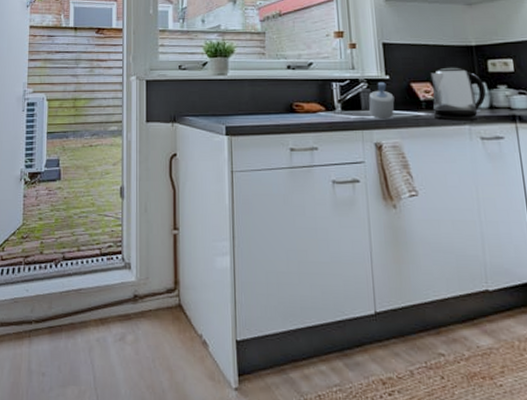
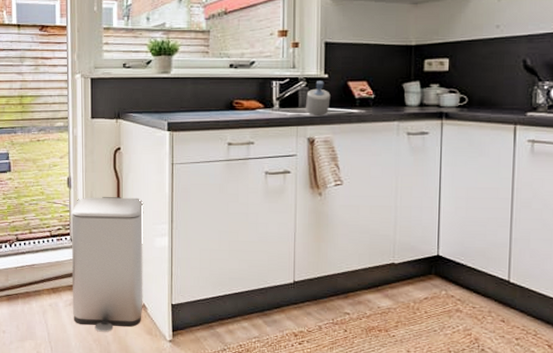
pedal bin: none [123,209,204,376] -> present [71,197,143,332]
kettle: present [430,67,486,122] -> none [365,66,418,119]

